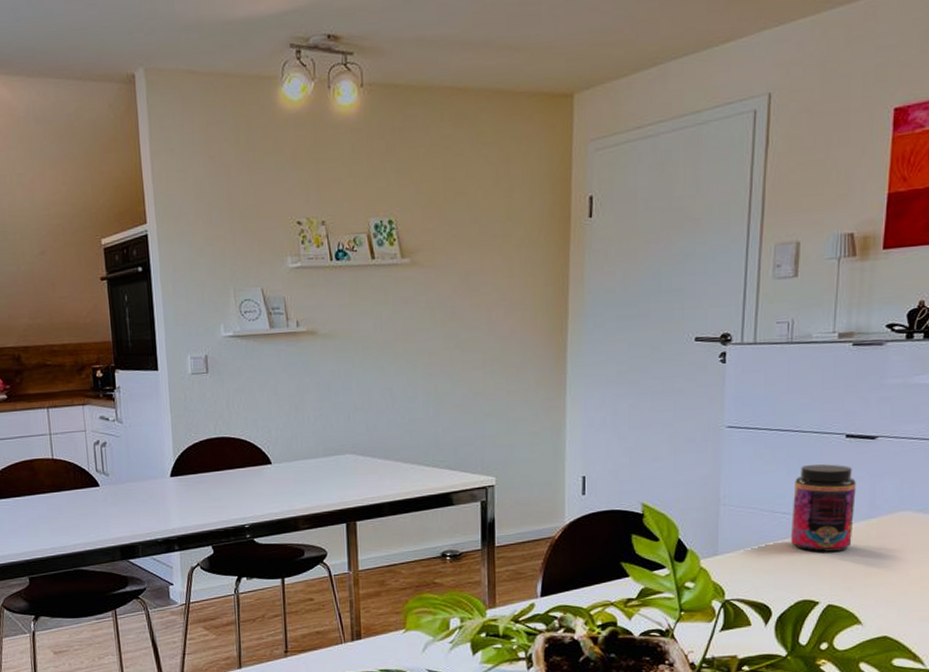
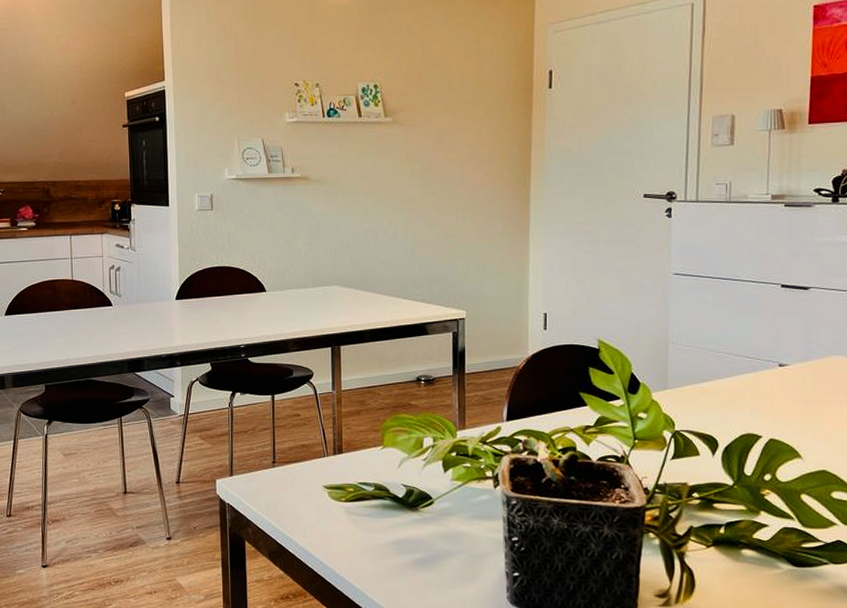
jar: present [790,464,856,552] -> none [733,310,792,390]

